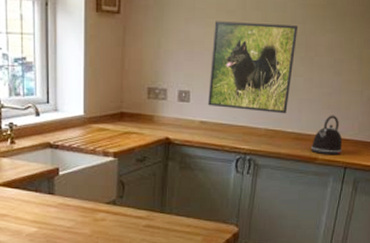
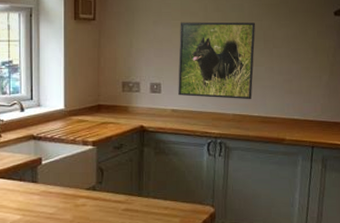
kettle: present [311,115,343,156] -> none [278,99,308,136]

